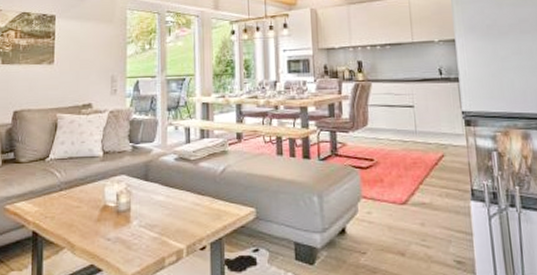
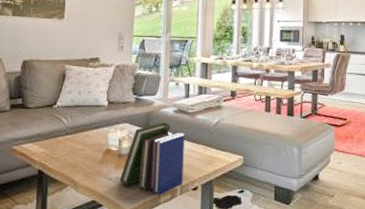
book: none [119,171,189,258] -> present [119,121,185,196]

